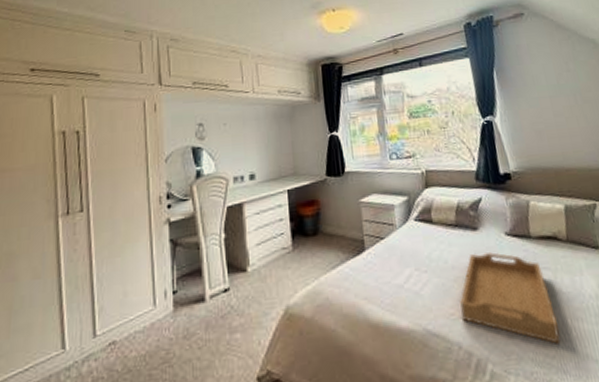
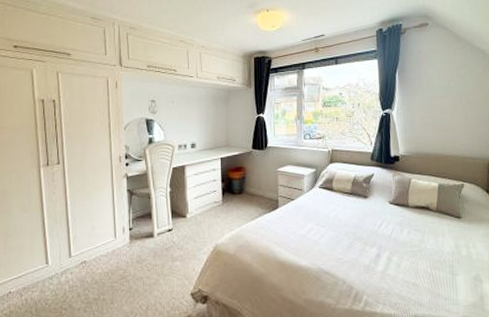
serving tray: present [460,252,560,344] -> none [347,216,421,285]

